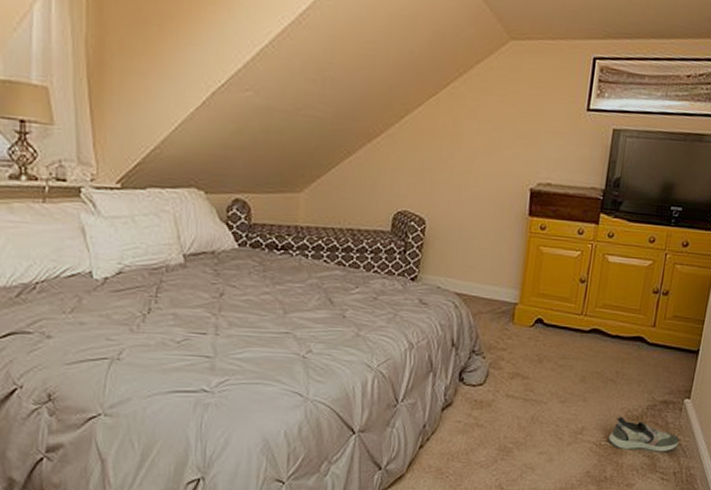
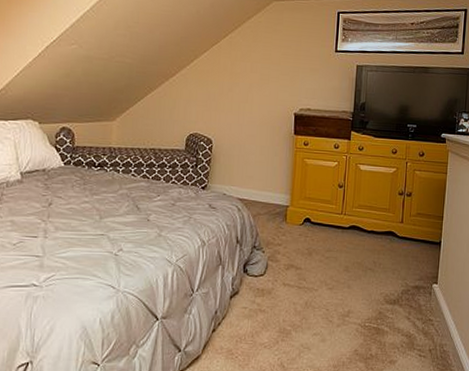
shoe: present [608,415,680,452] -> none [371,300,432,332]

